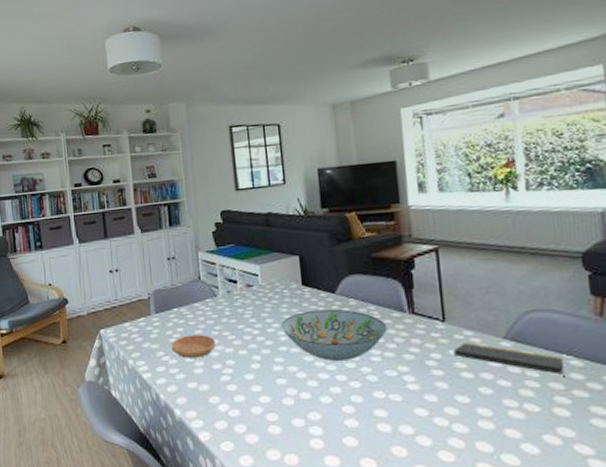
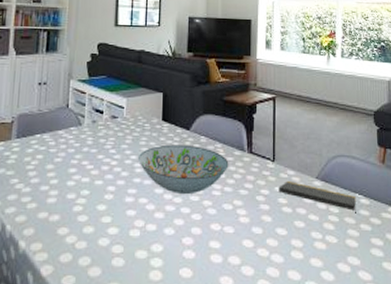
saucer: present [172,334,216,358] -> none [28,163,73,187]

